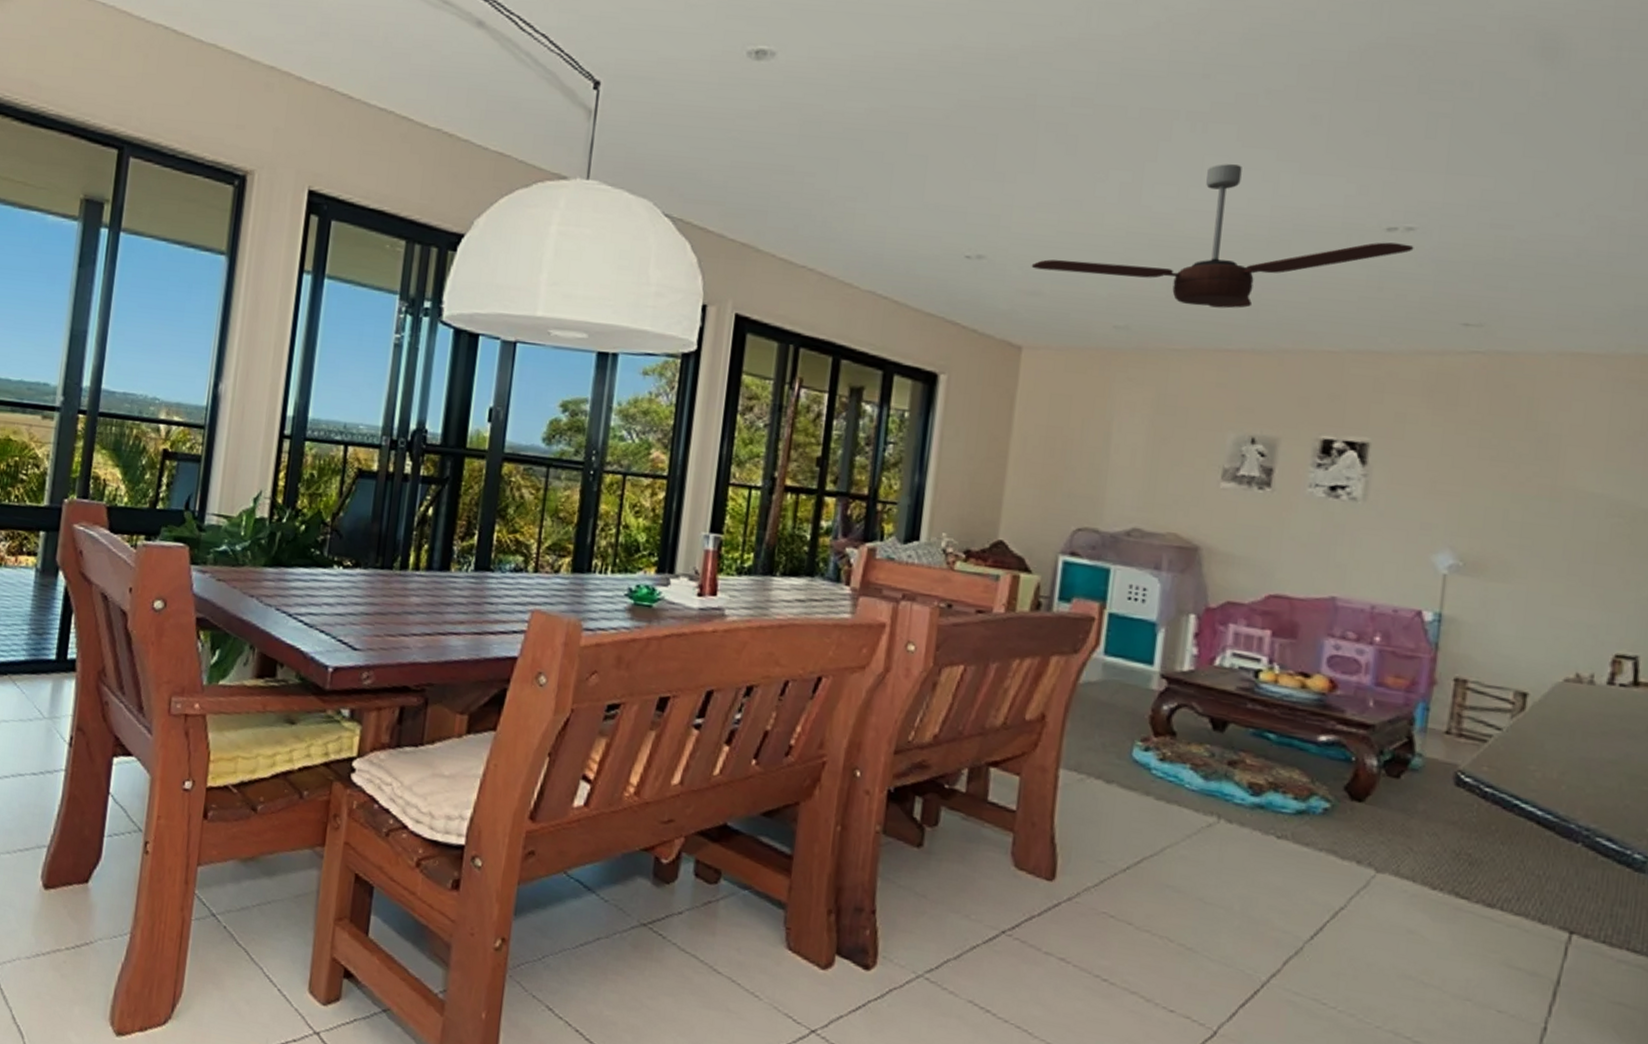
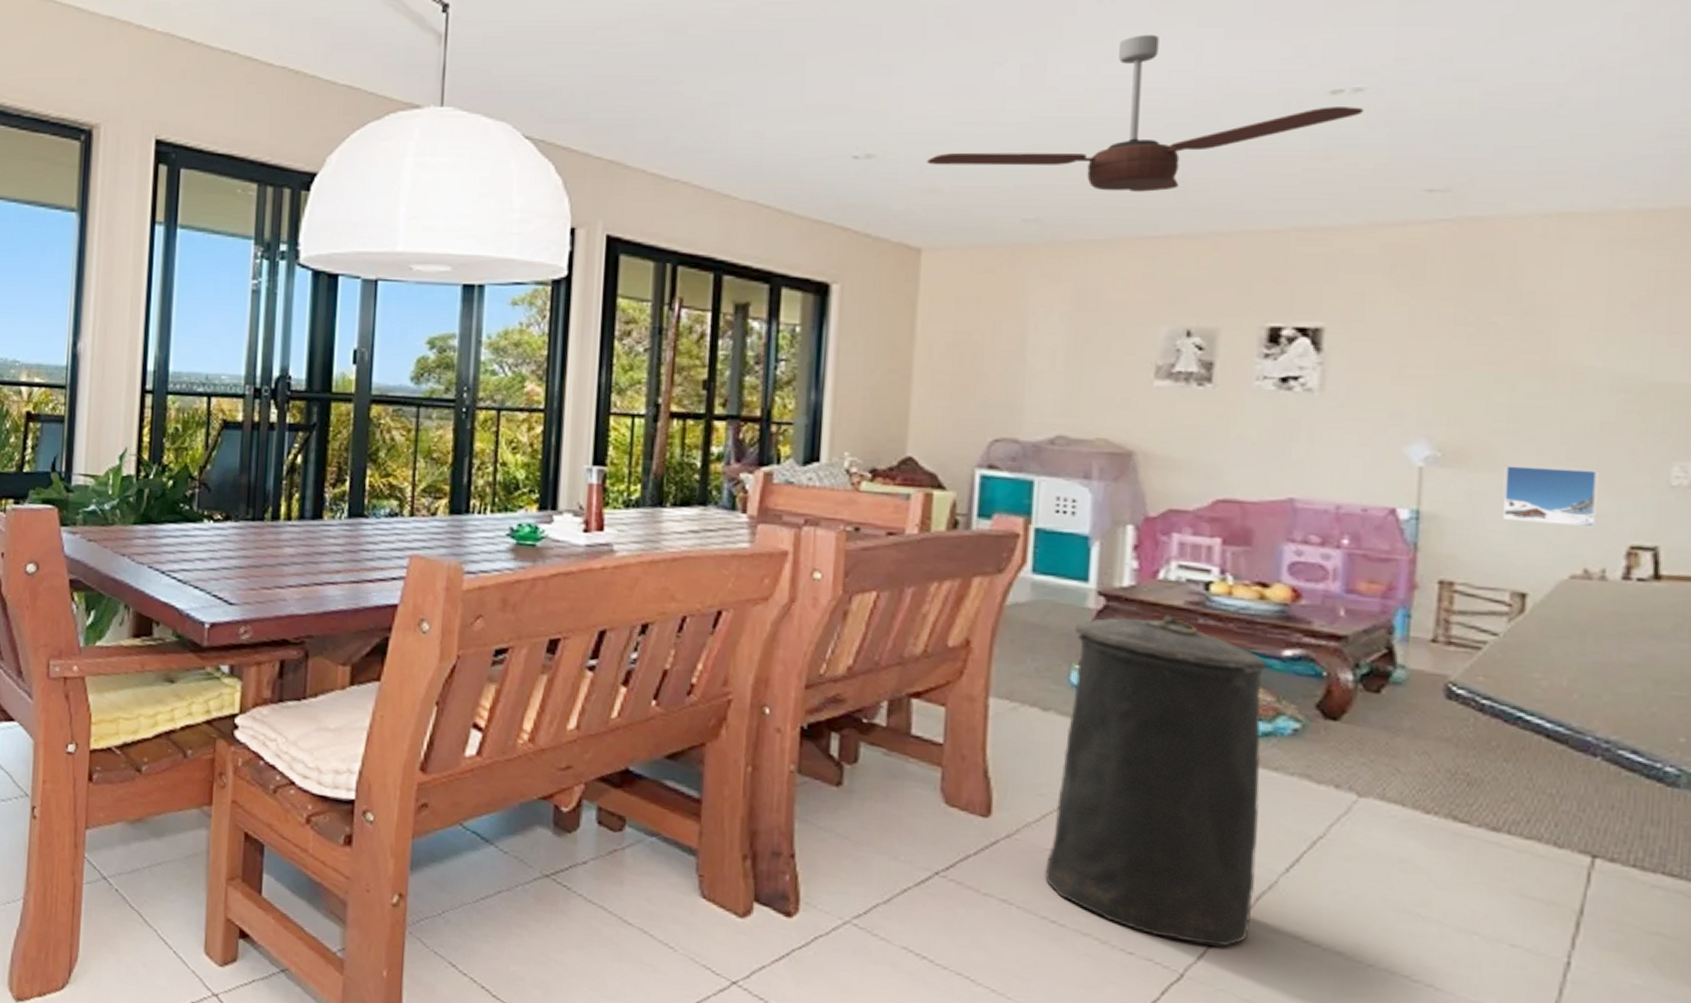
trash can: none [1099,698,1305,1007] -> present [1044,614,1267,947]
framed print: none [1512,577,1593,637] -> present [1502,465,1598,528]

